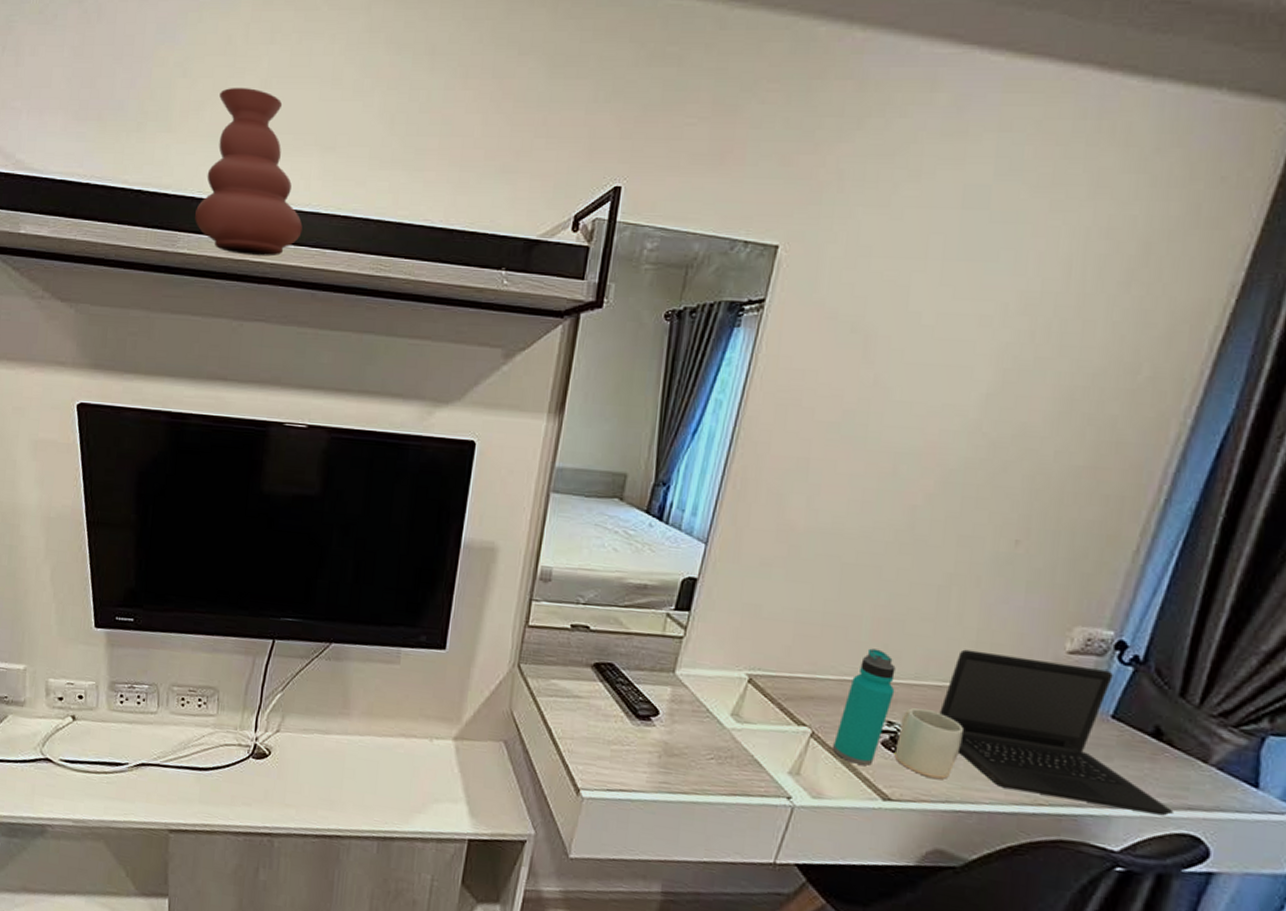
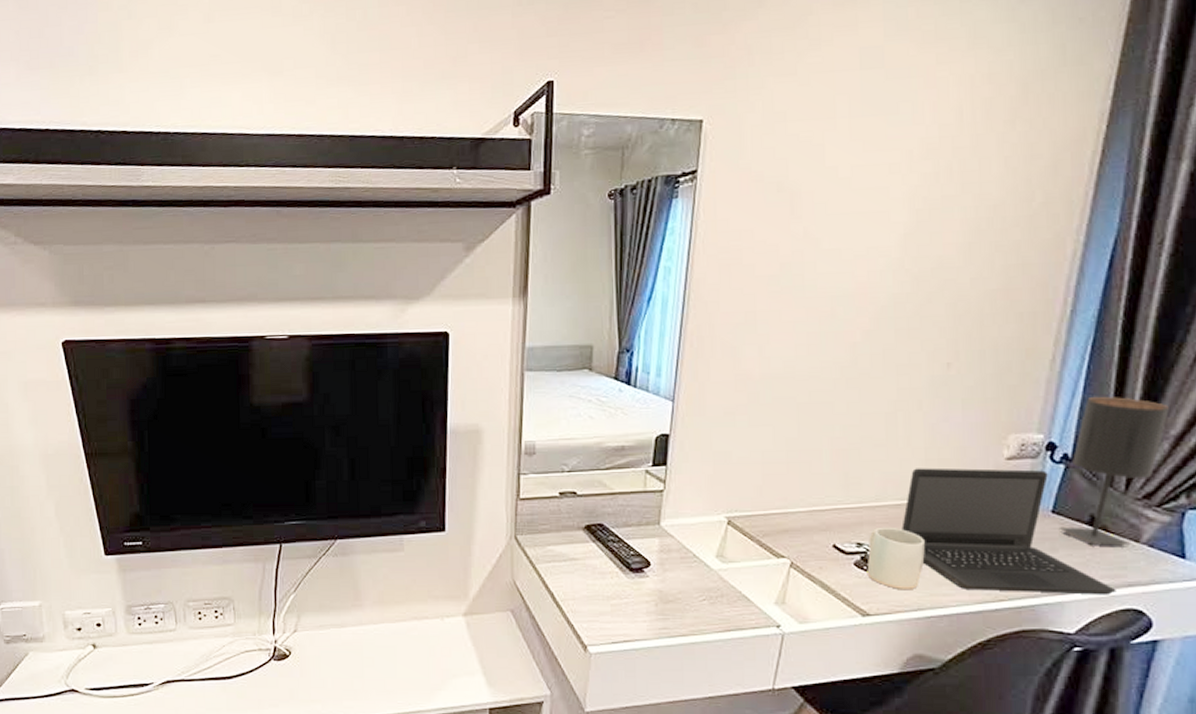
vase: present [195,88,303,257] -> none [156,23,260,182]
water bottle: present [833,648,896,766] -> none [811,478,860,586]
table lamp: none [1118,597,1263,766] -> present [1060,396,1169,546]

